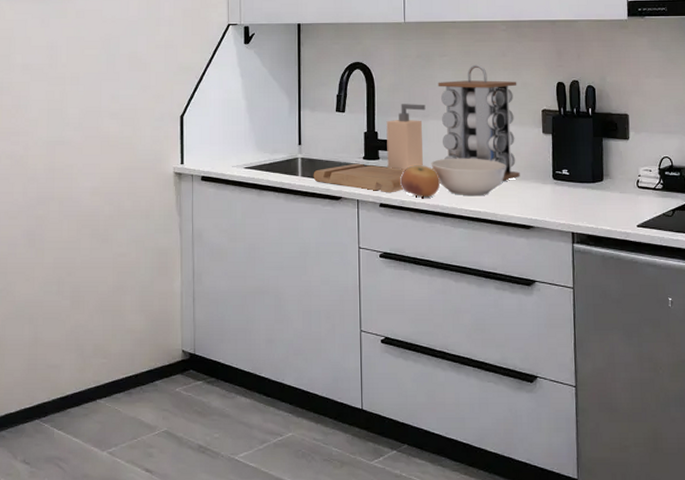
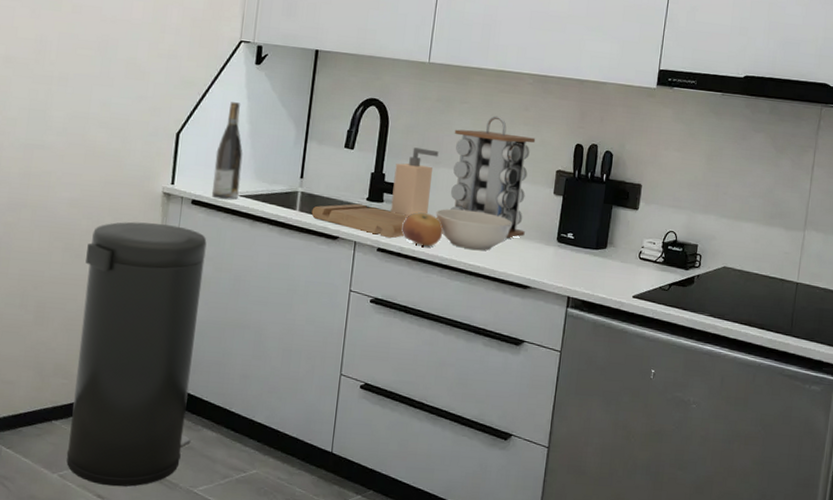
pedal bin: none [112,203,227,459] -> present [66,221,207,487]
wine bottle: none [218,81,243,173] -> present [211,102,243,201]

